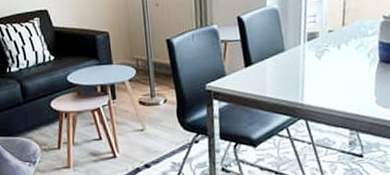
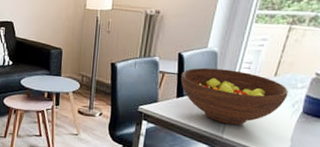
fruit bowl: none [245,26,361,88] -> present [181,67,288,125]

